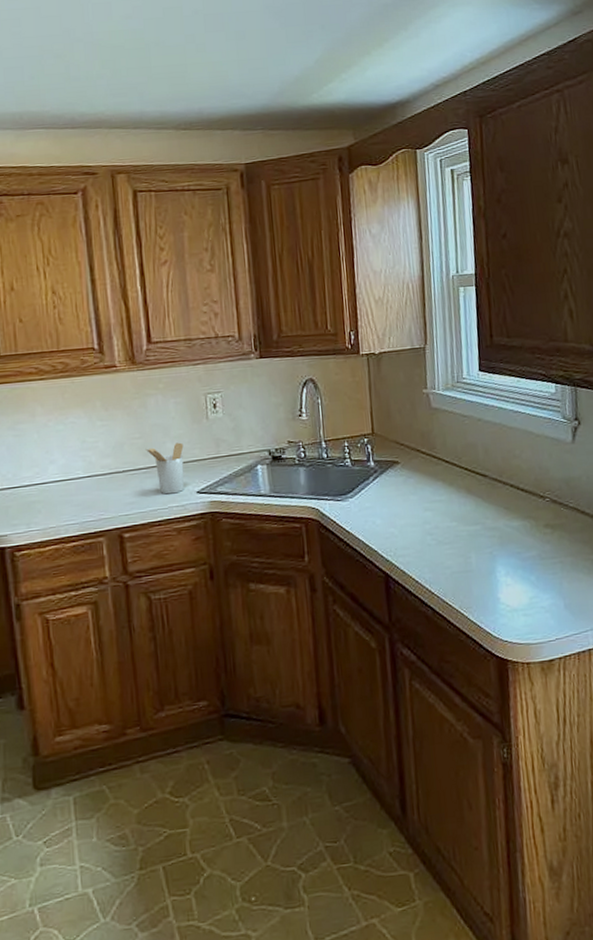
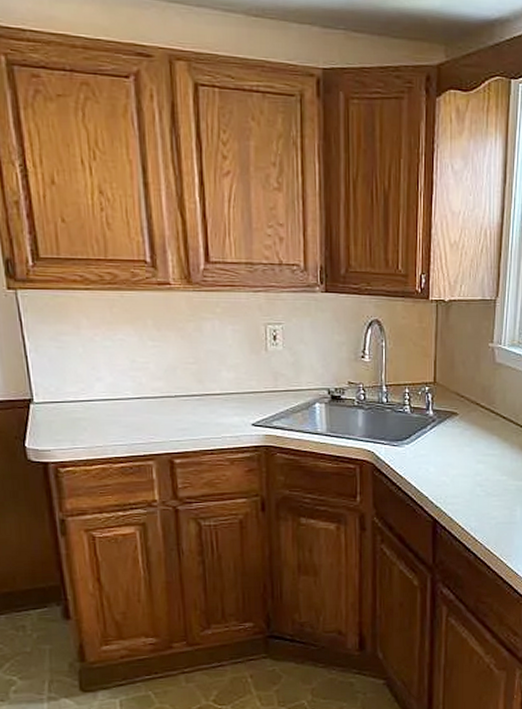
utensil holder: present [145,442,185,494] -> none [199,372,240,424]

